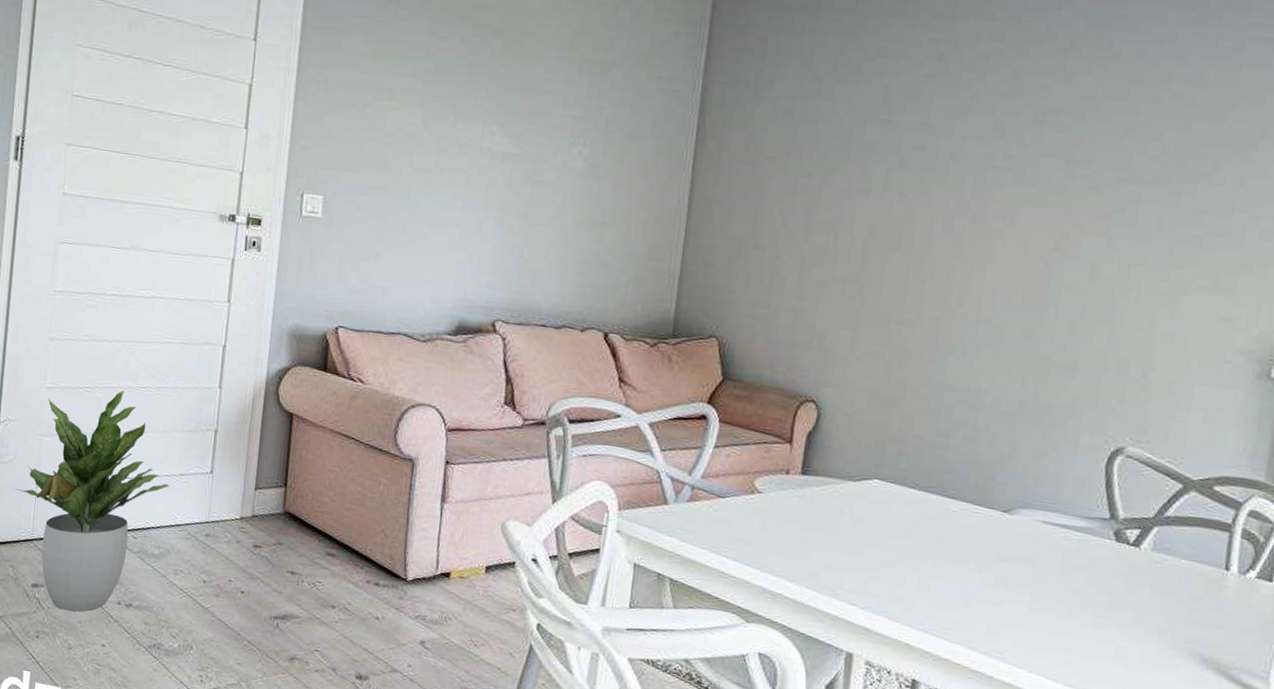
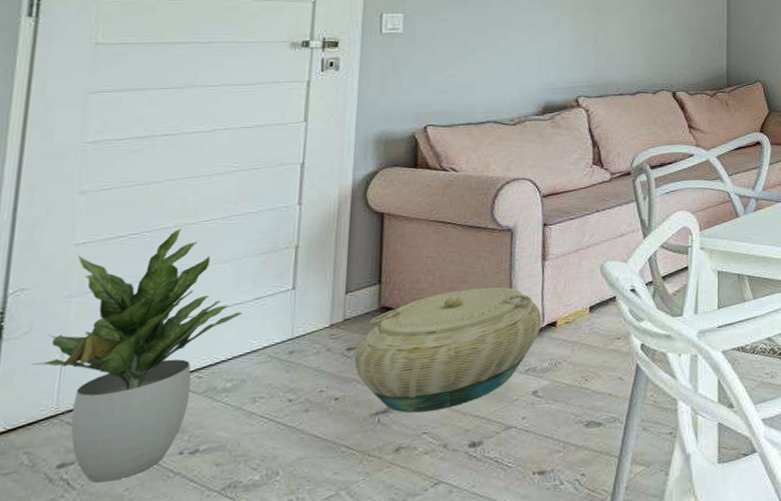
basket: none [259,512,436,633] -> present [354,287,542,413]

